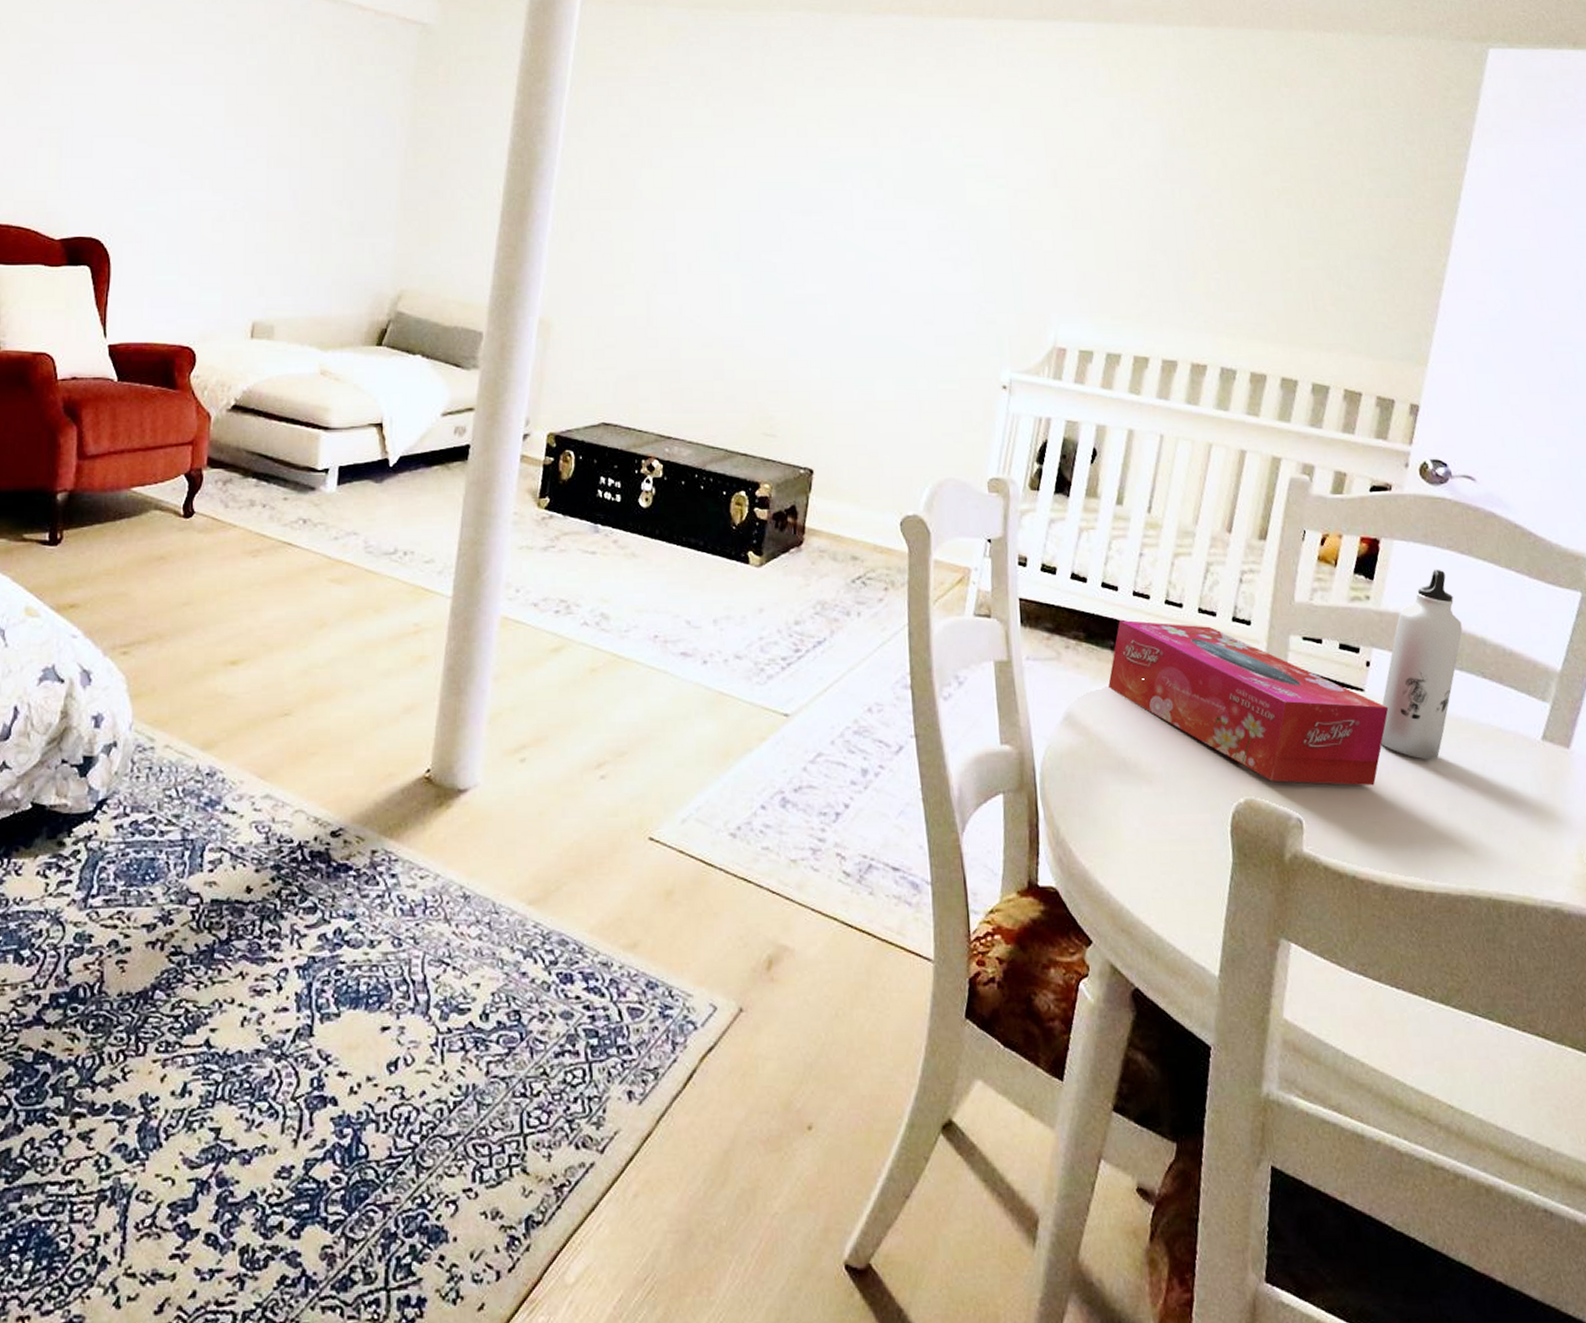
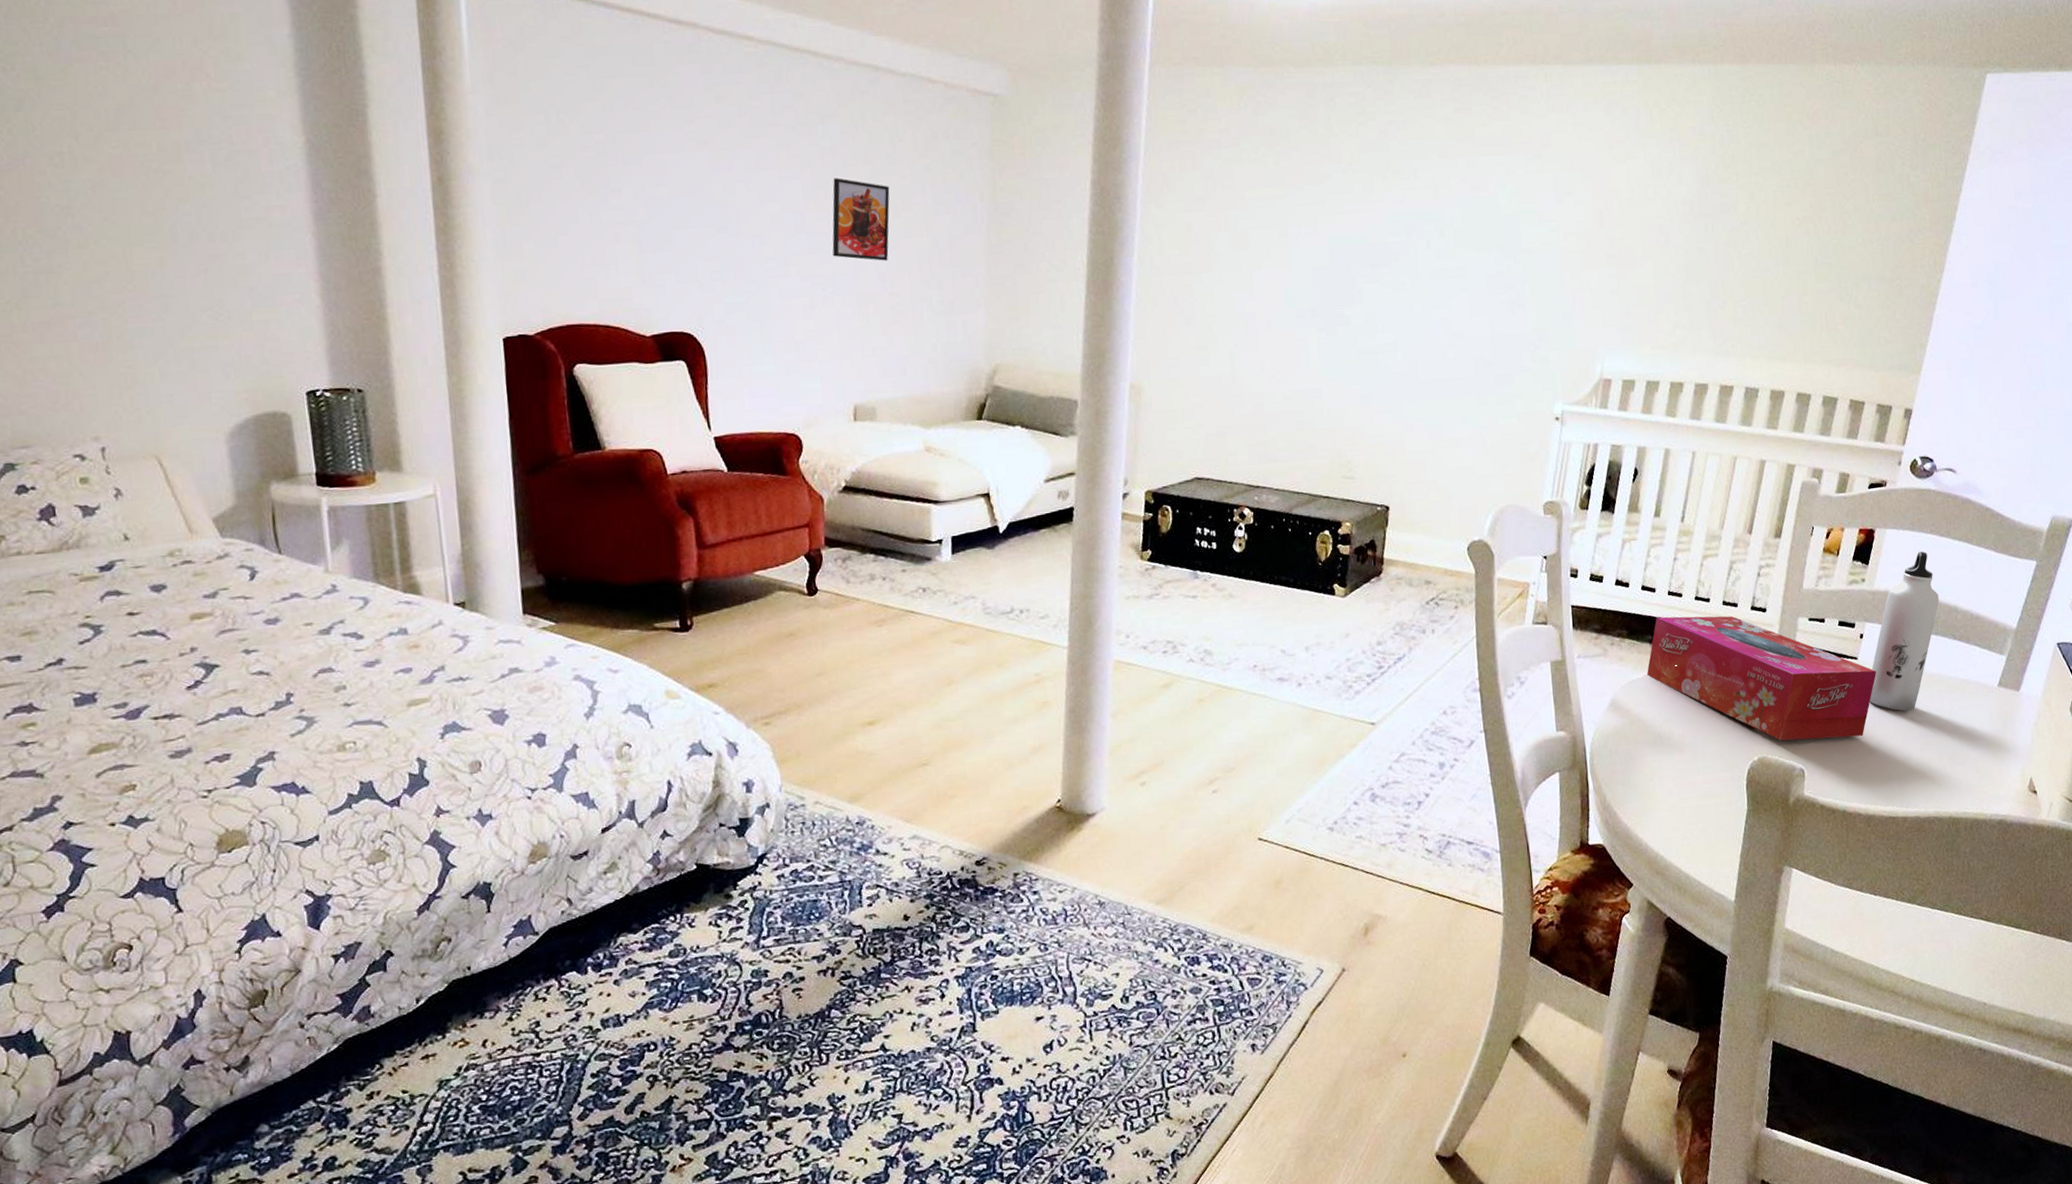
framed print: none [248,96,311,179] -> present [832,178,890,261]

